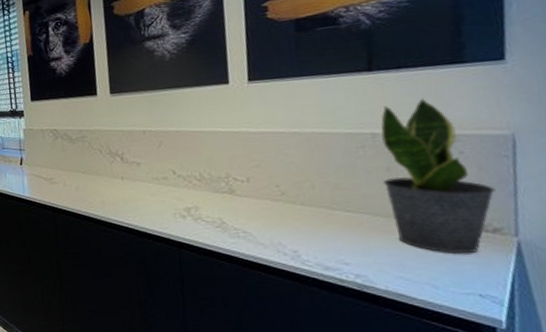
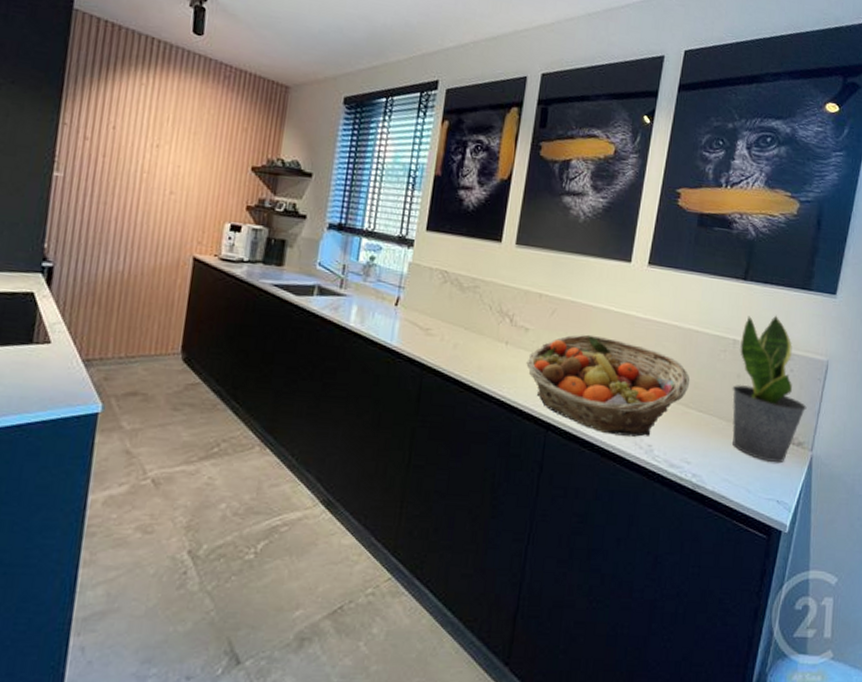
fruit basket: none [145,157,327,246] -> present [526,334,690,437]

